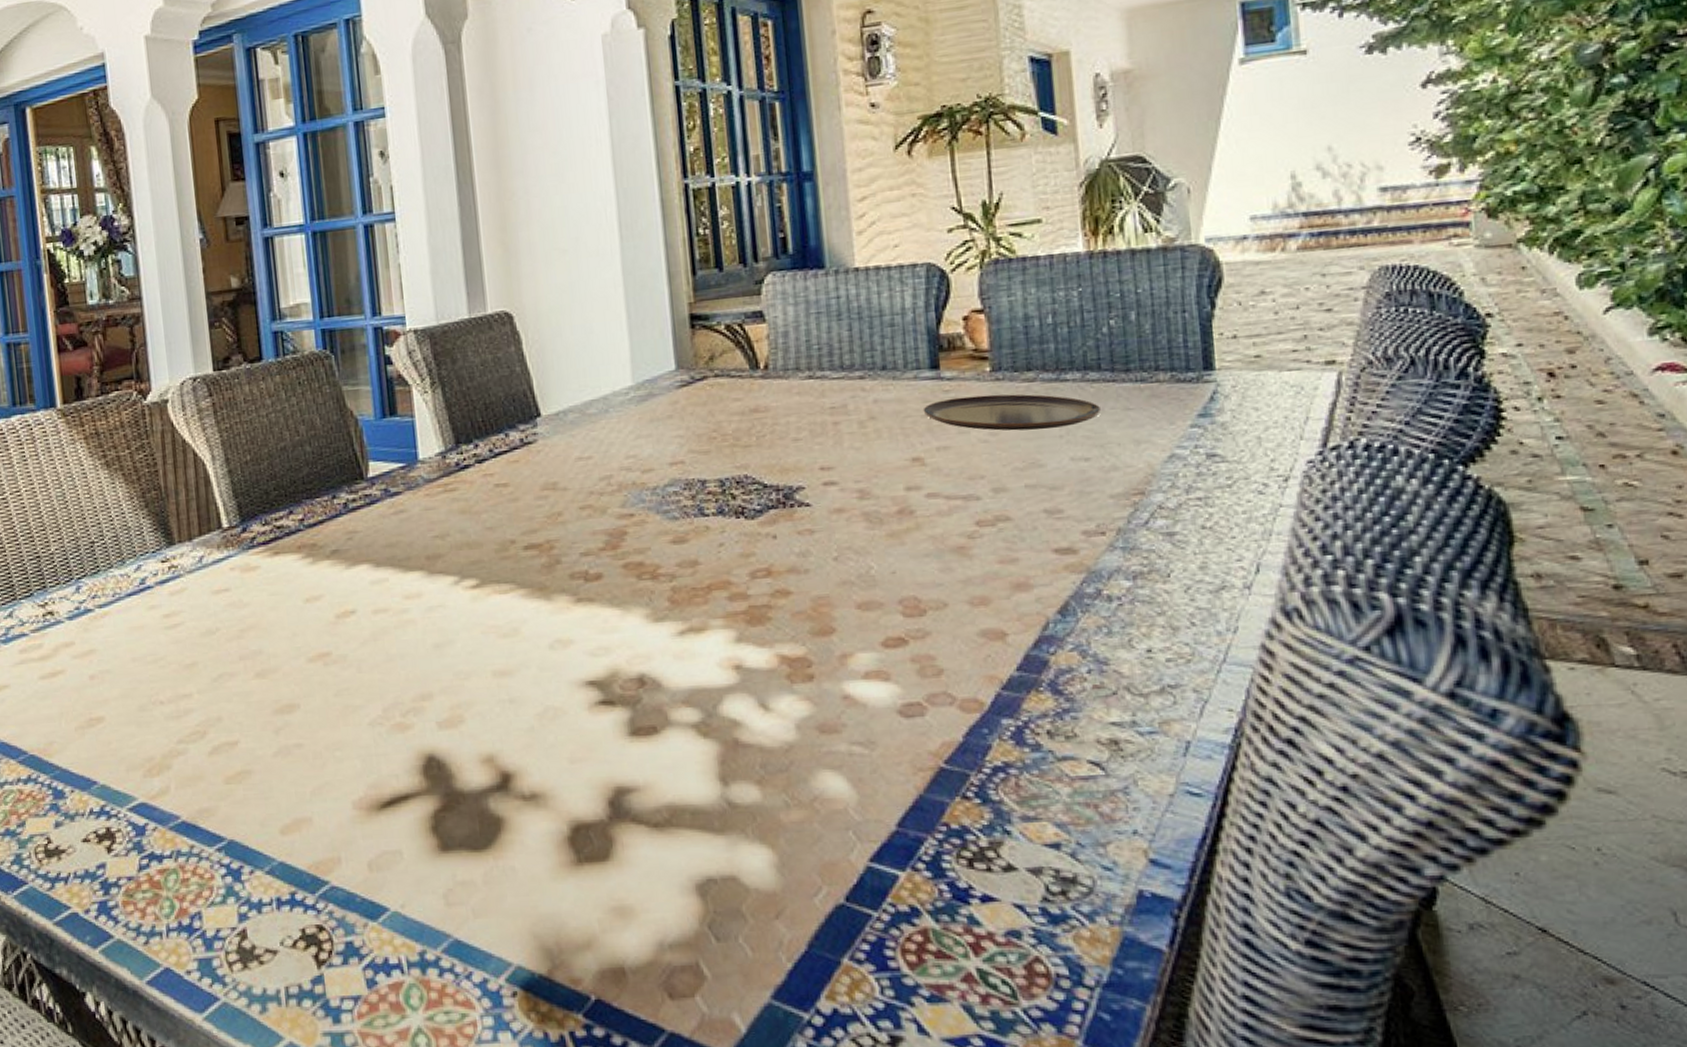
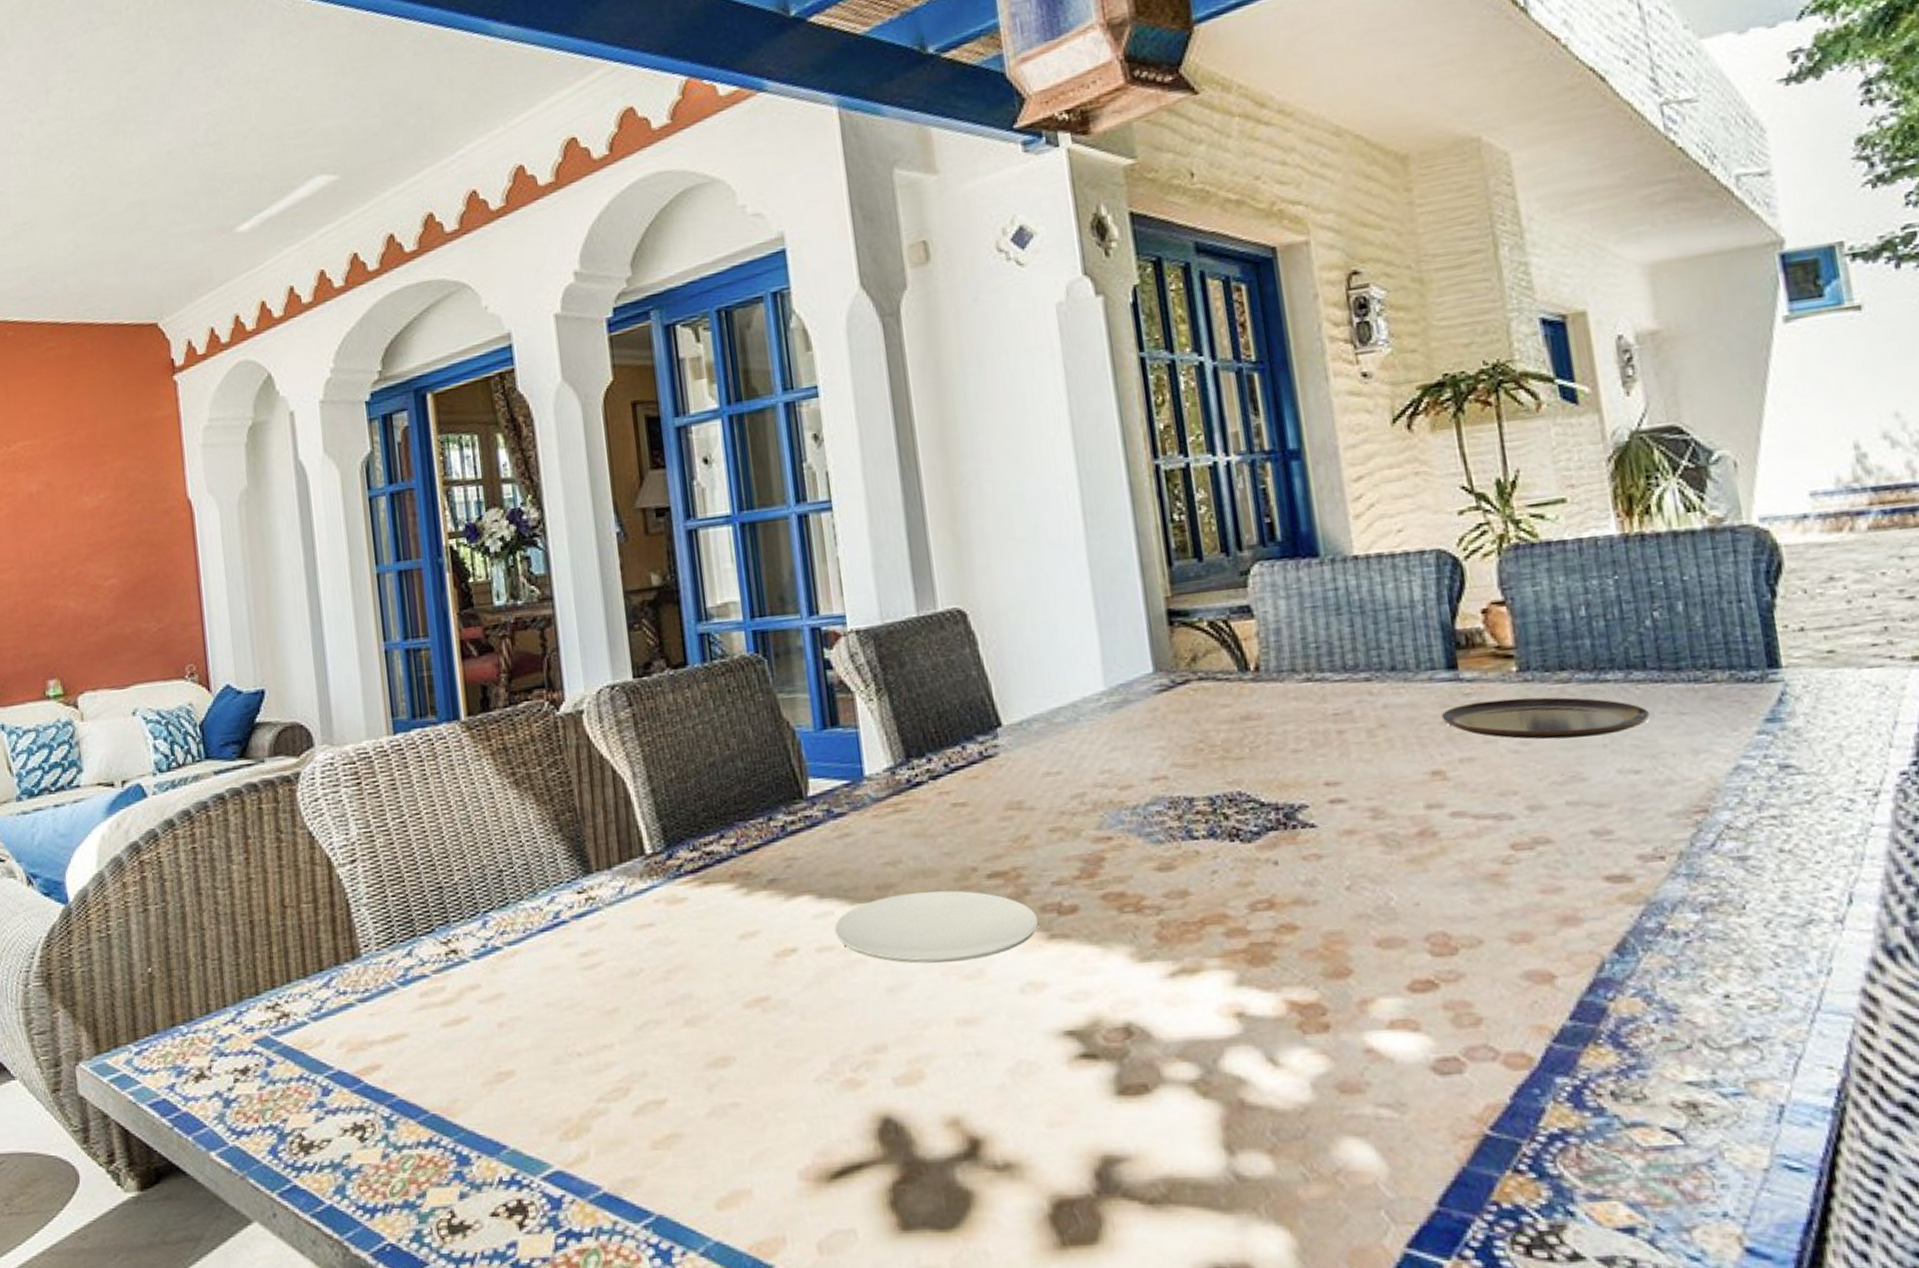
plate: none [389,560,568,624] -> present [834,890,1039,964]

